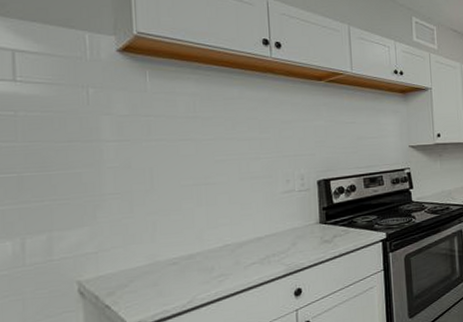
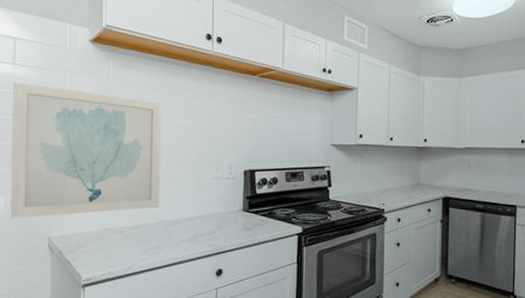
wall art: none [14,102,221,265] -> present [11,82,162,218]

